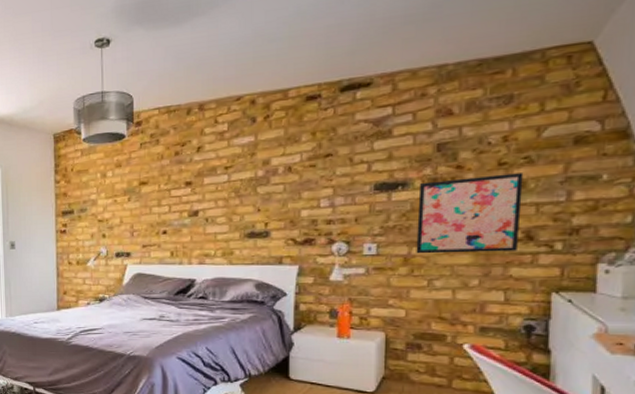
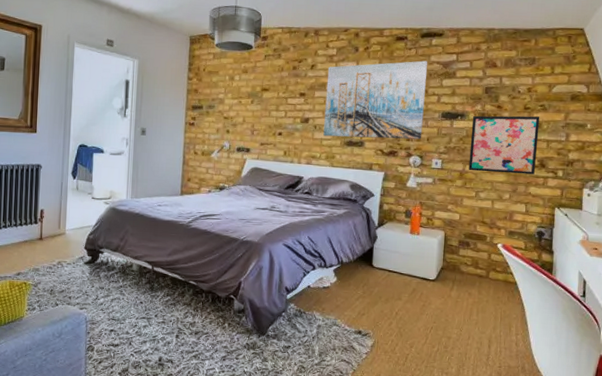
wall art: none [217,121,352,230] -> present [323,60,428,140]

